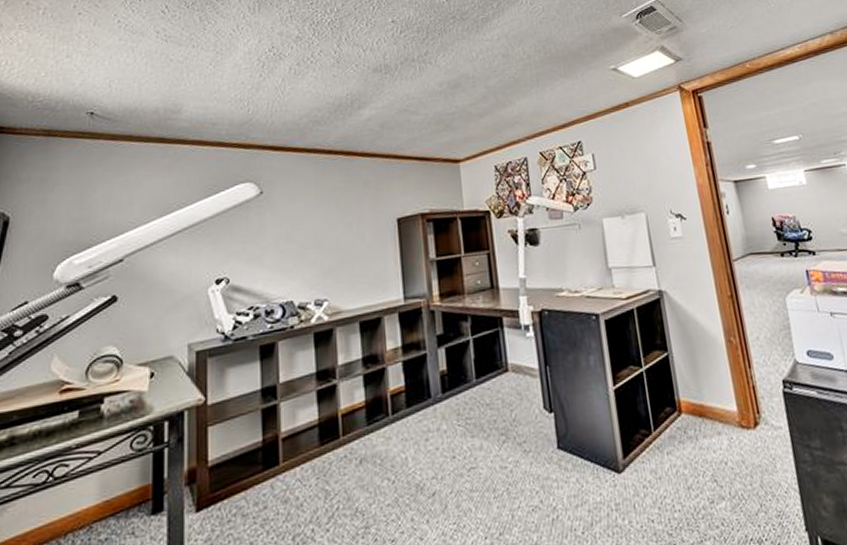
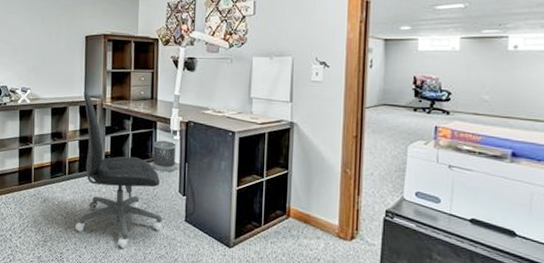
office chair: none [402,292,529,510] -> present [75,91,162,249]
wastebasket: none [502,340,535,385] -> present [153,140,177,173]

